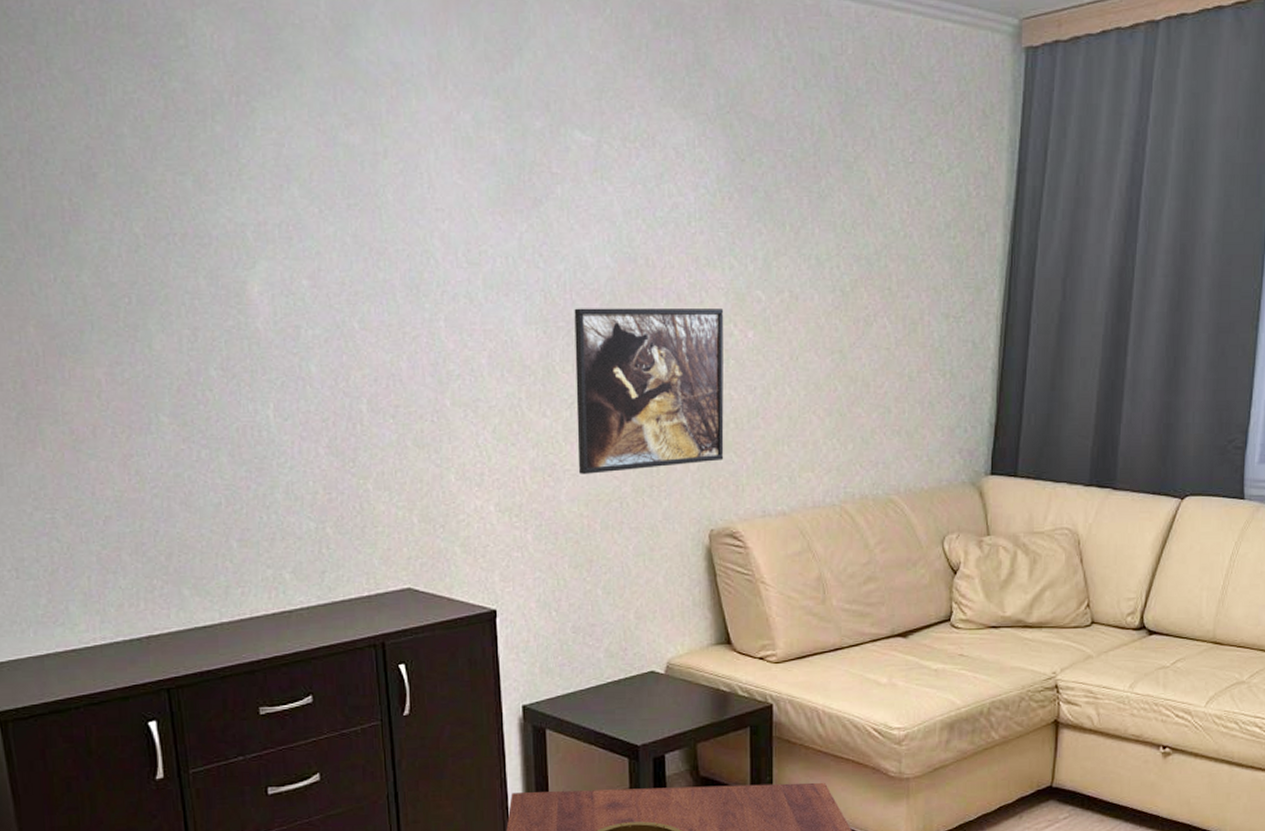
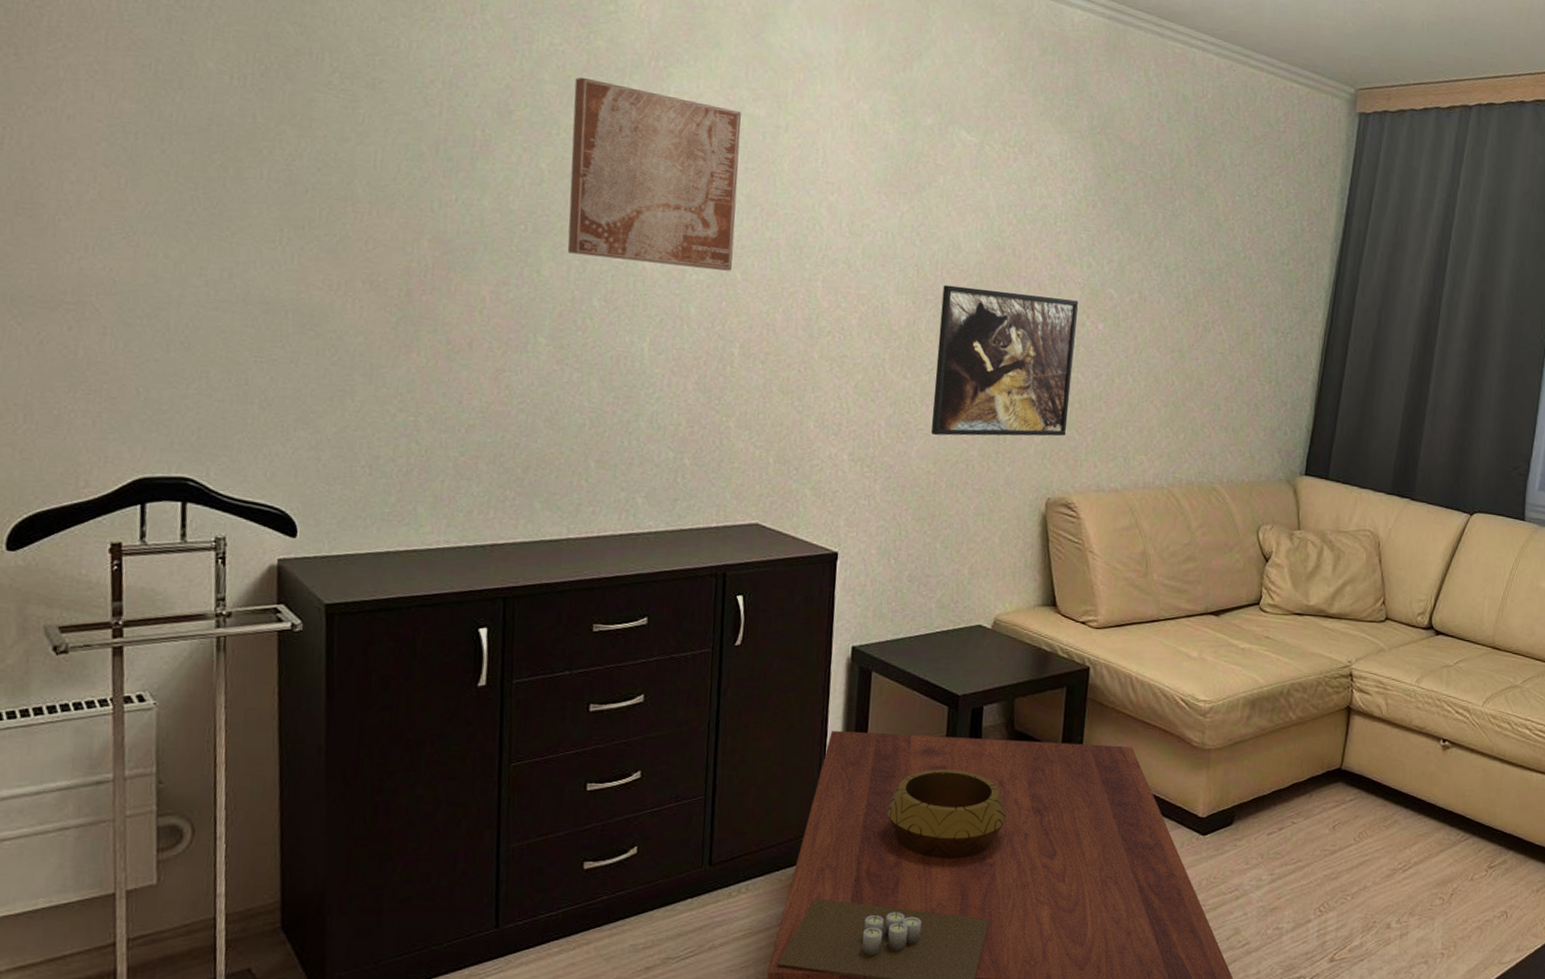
wall art: none [156,125,349,322] -> present [567,77,741,271]

